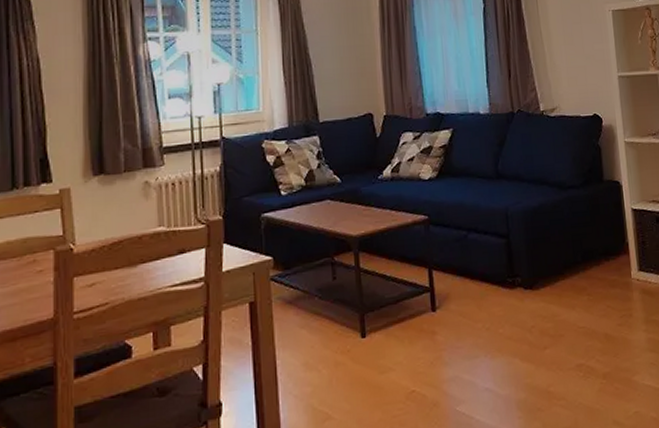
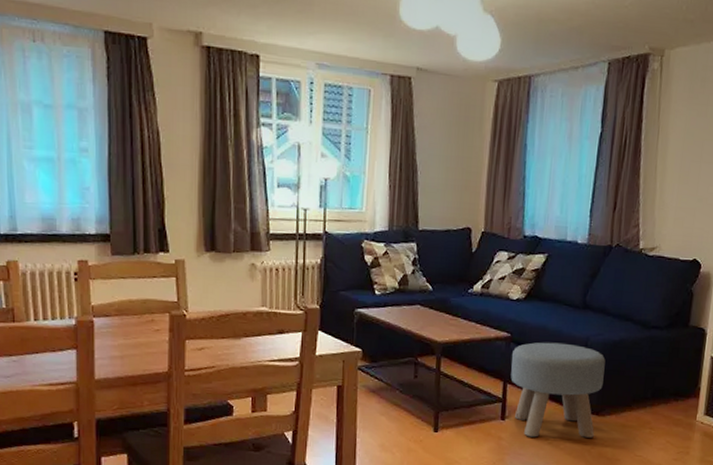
ottoman: none [432,217,533,326] -> present [510,342,606,438]

